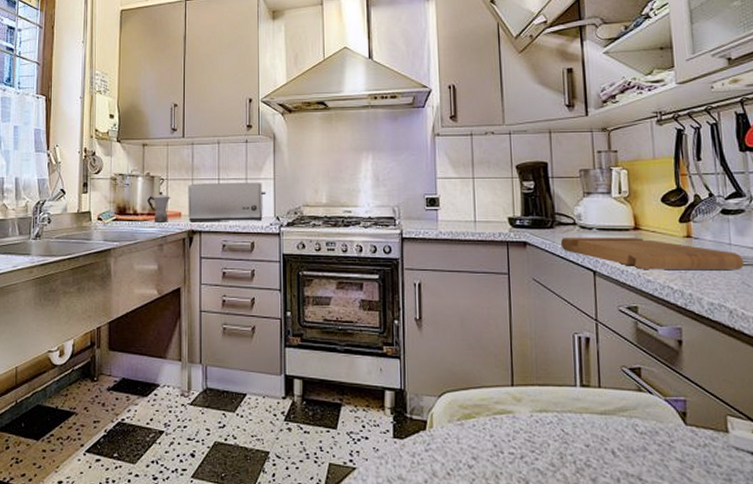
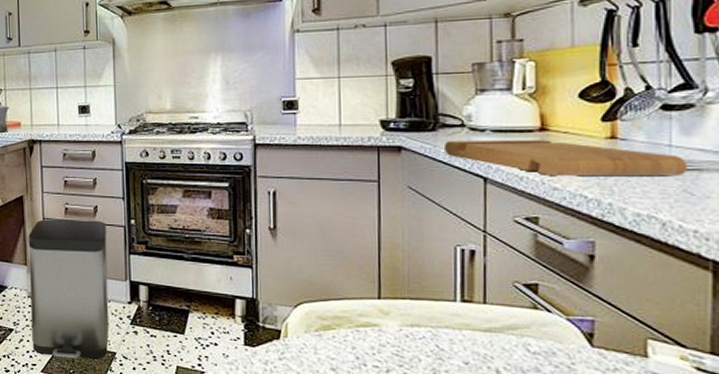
pedal bin: none [183,312,264,461] -> present [28,219,110,359]
toaster: present [188,182,267,222] -> none [26,89,107,132]

